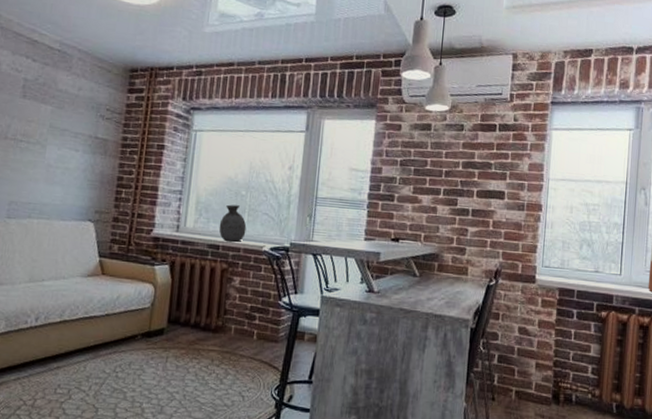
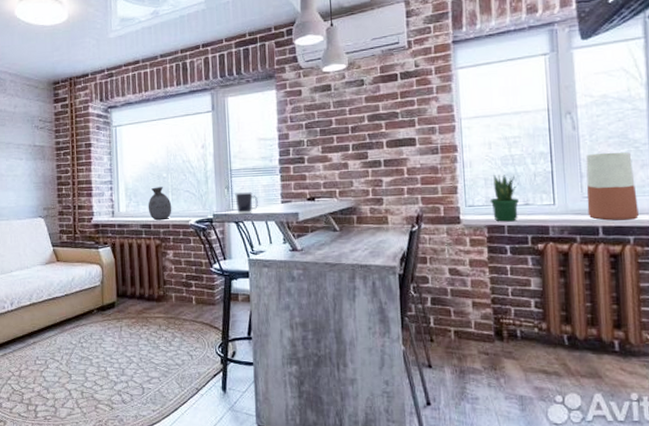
mug: none [316,223,340,247] -> present [235,192,258,214]
planter: none [564,238,592,287] -> present [490,174,519,222]

